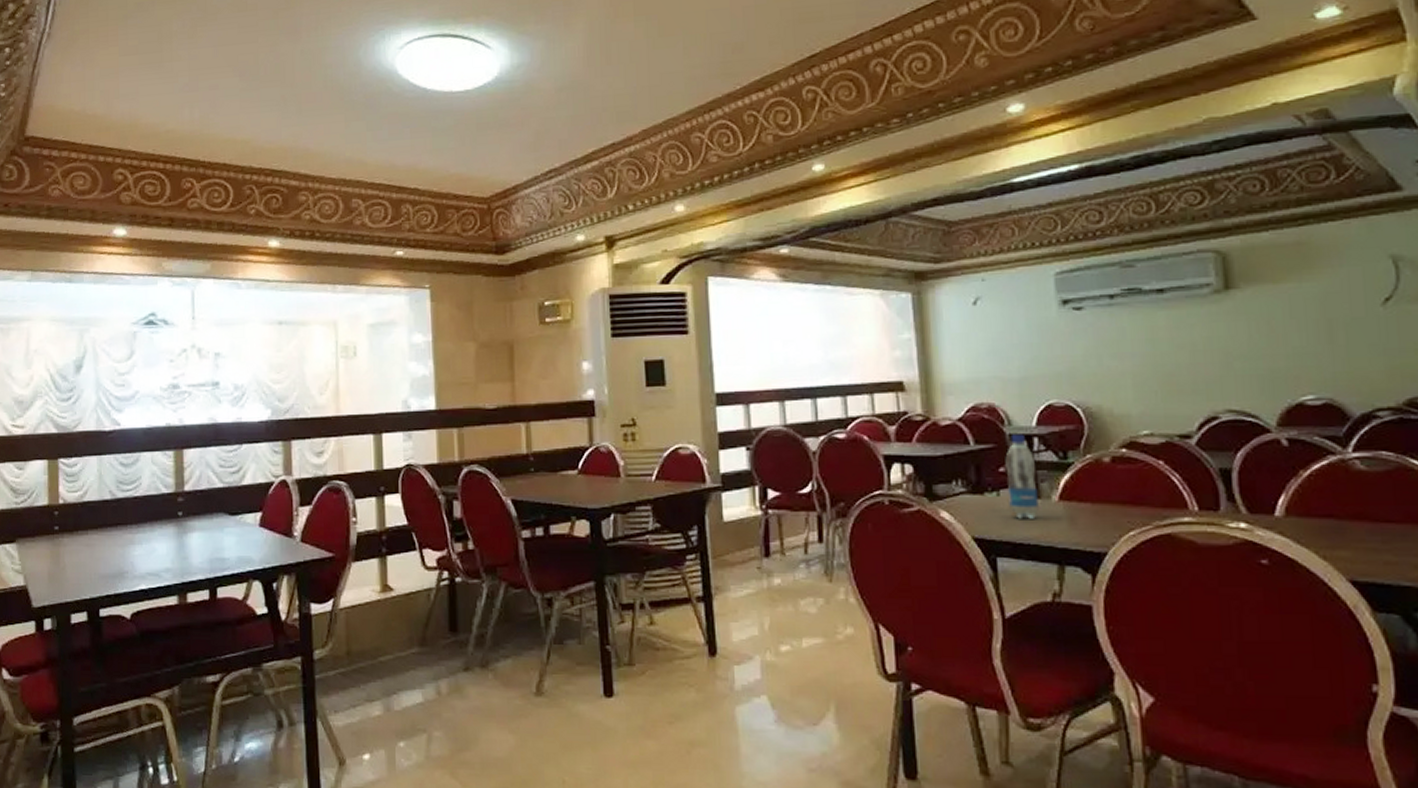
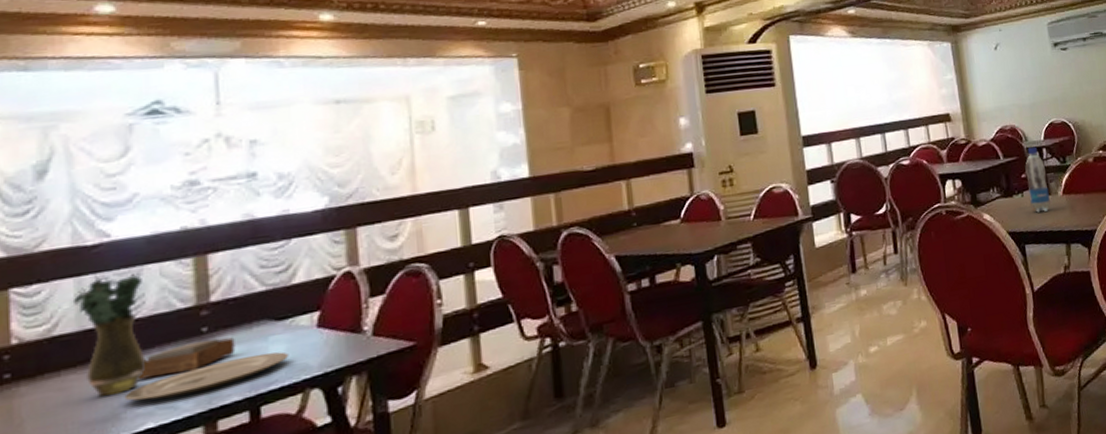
vase: none [96,455,141,557] -> present [72,272,146,398]
plate: none [127,542,238,567] -> present [124,351,289,401]
napkin holder: none [137,523,201,548] -> present [139,337,236,380]

